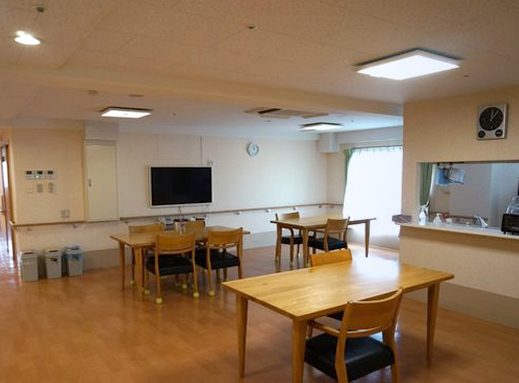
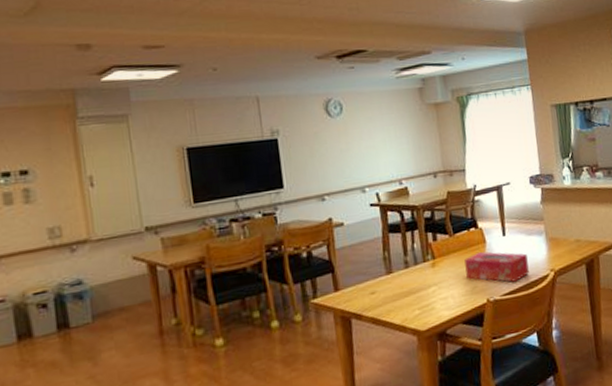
tissue box: none [334,267,382,292] -> present [464,252,529,282]

